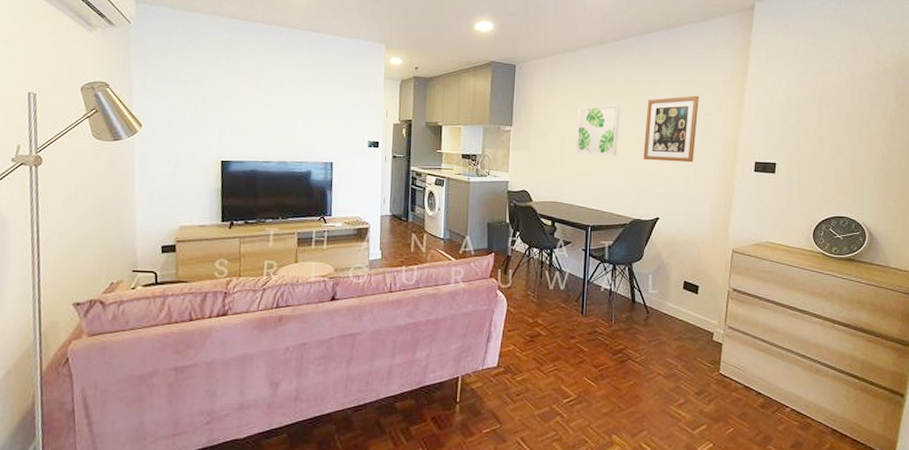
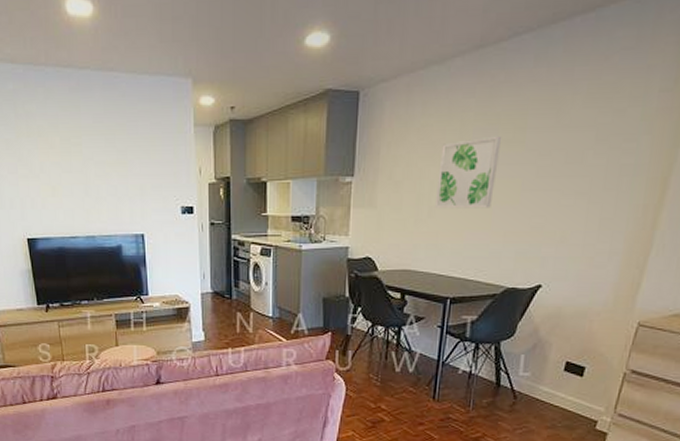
wall art: present [643,95,699,163] -> none [527,113,619,211]

